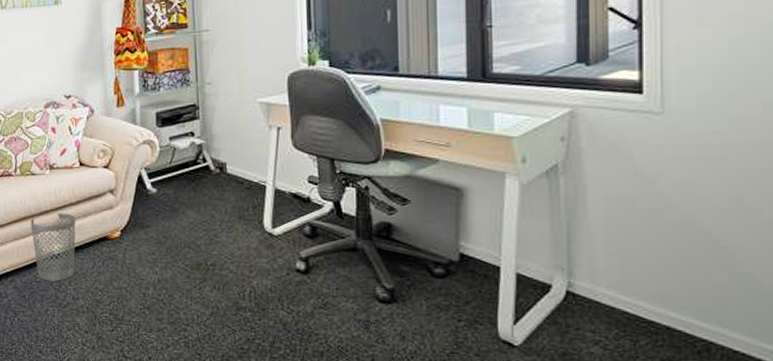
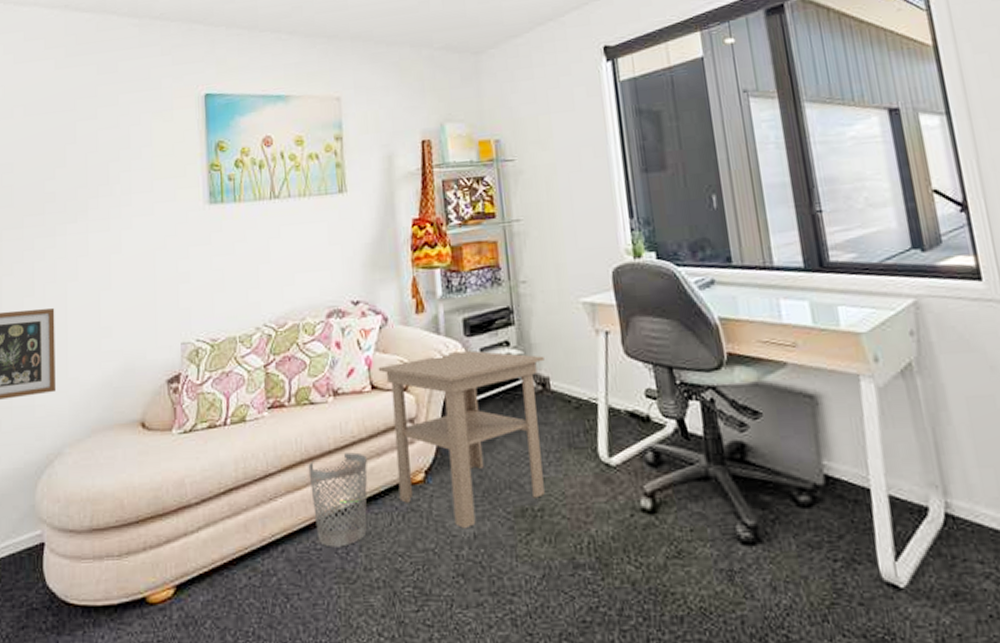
side table: none [85,139,223,275] -> present [378,350,545,529]

